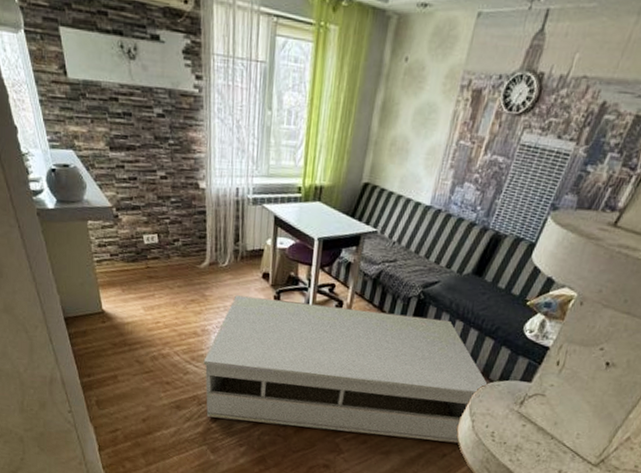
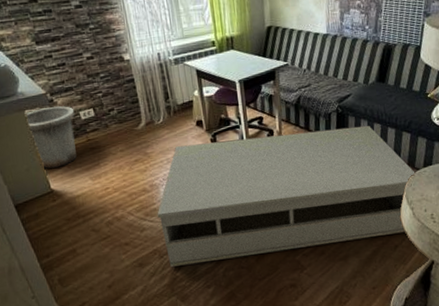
trash can: none [88,222,138,289] -> present [26,106,77,169]

